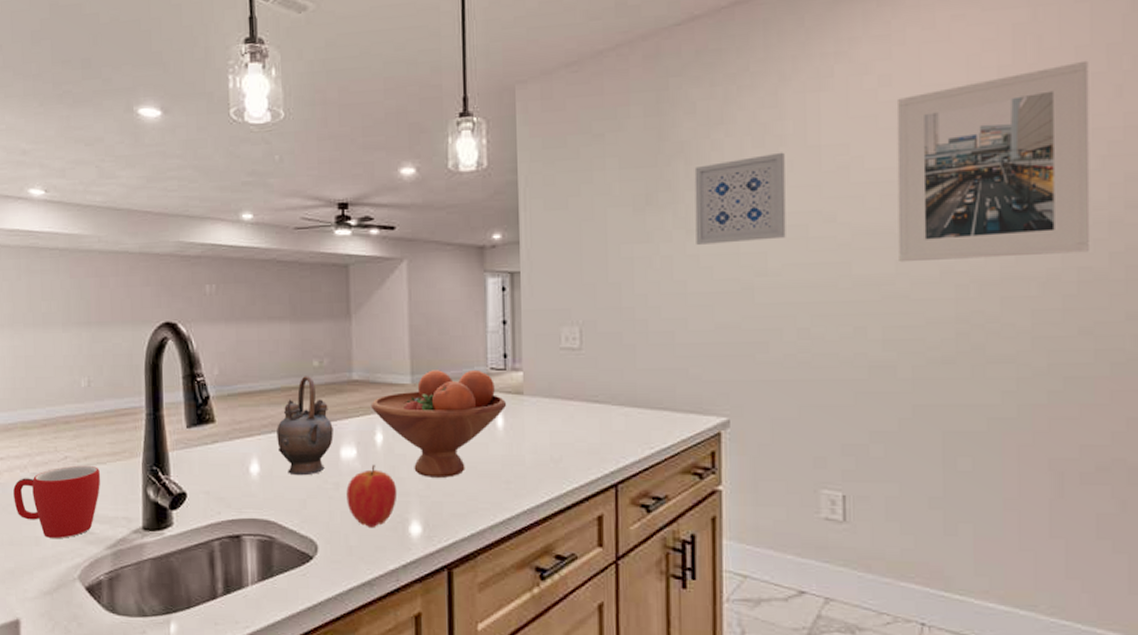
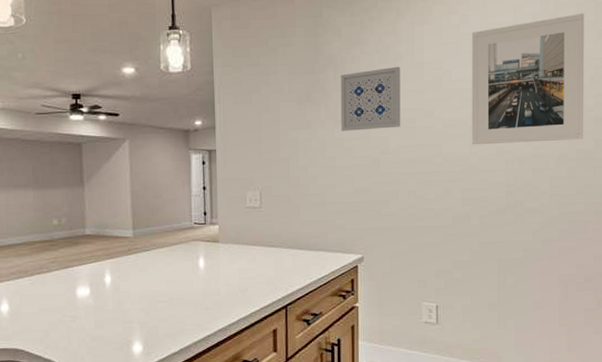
teapot: present [277,376,333,476] -> none [23,232,71,312]
apple: present [346,465,397,527] -> none [82,300,123,349]
fruit bowl: present [370,369,507,478] -> none [101,224,207,308]

